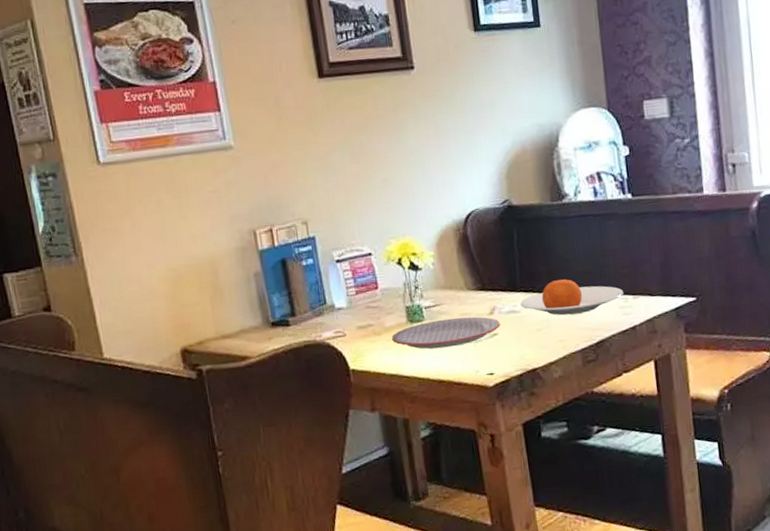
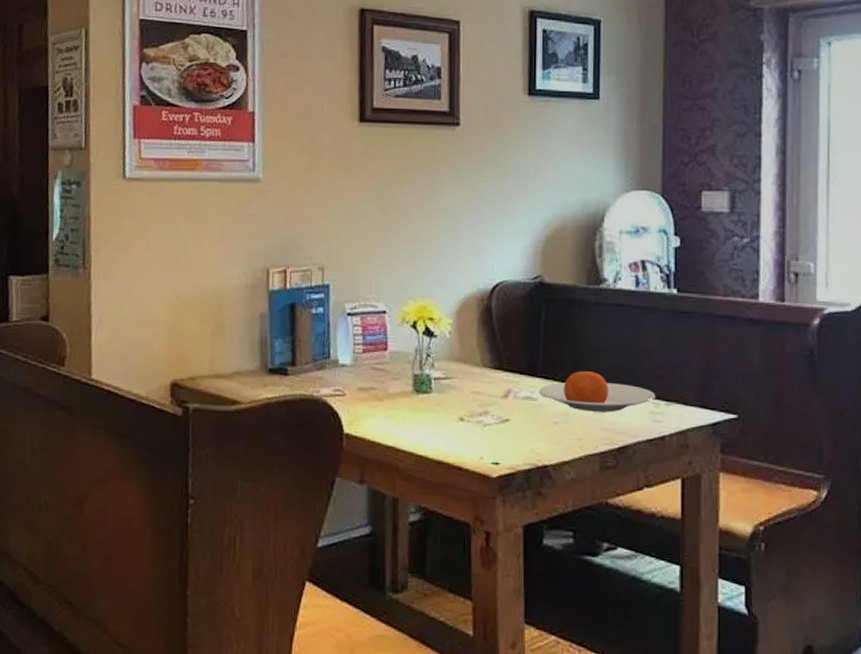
plate: present [392,316,500,349] -> none [394,394,514,427]

